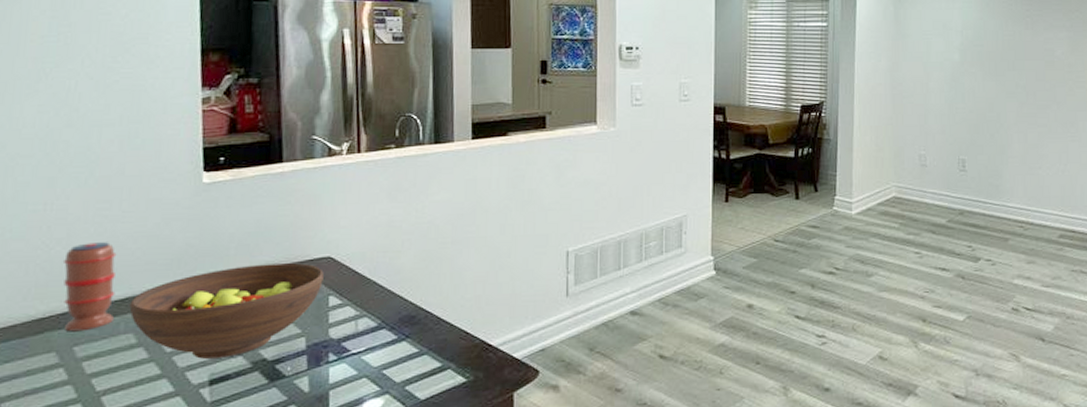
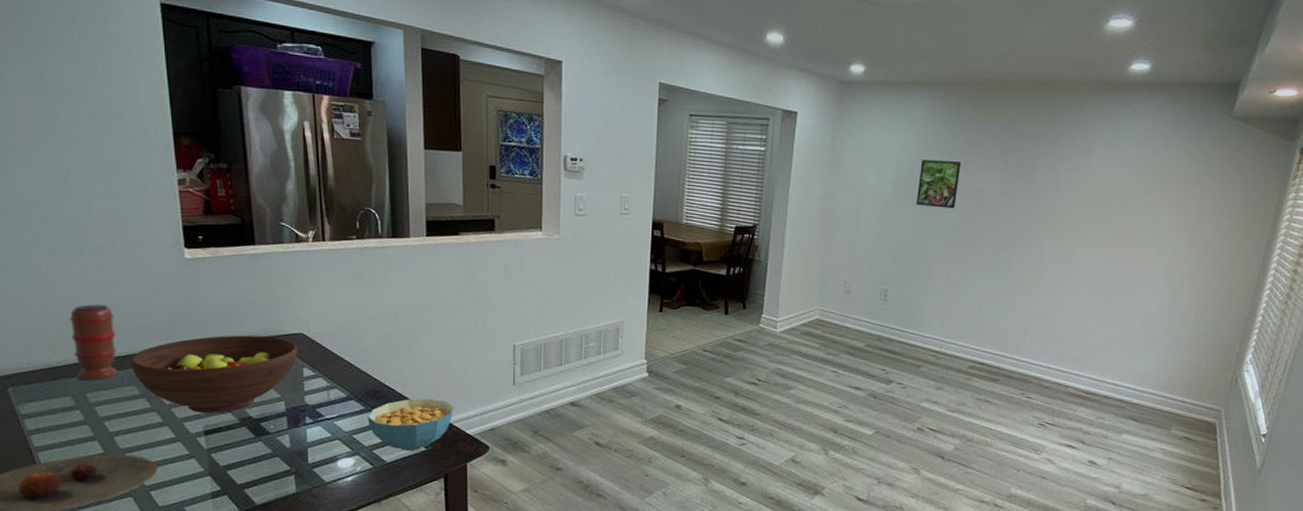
cereal bowl: none [400,320,500,384] -> present [367,398,454,451]
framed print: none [985,24,1027,71] -> present [916,159,962,209]

